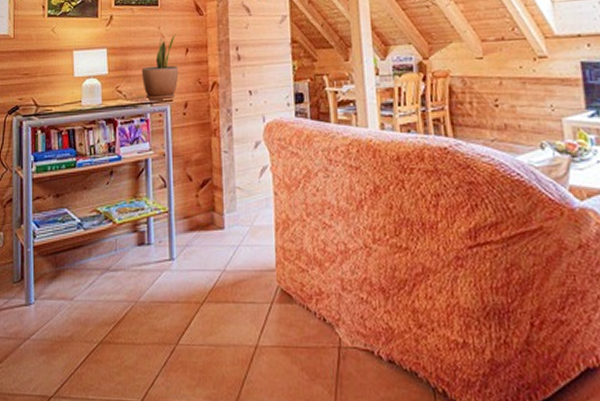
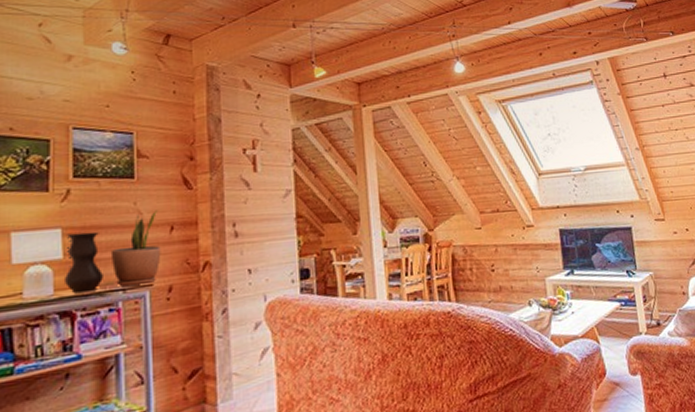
vase: none [109,52,136,104] -> present [65,231,103,294]

